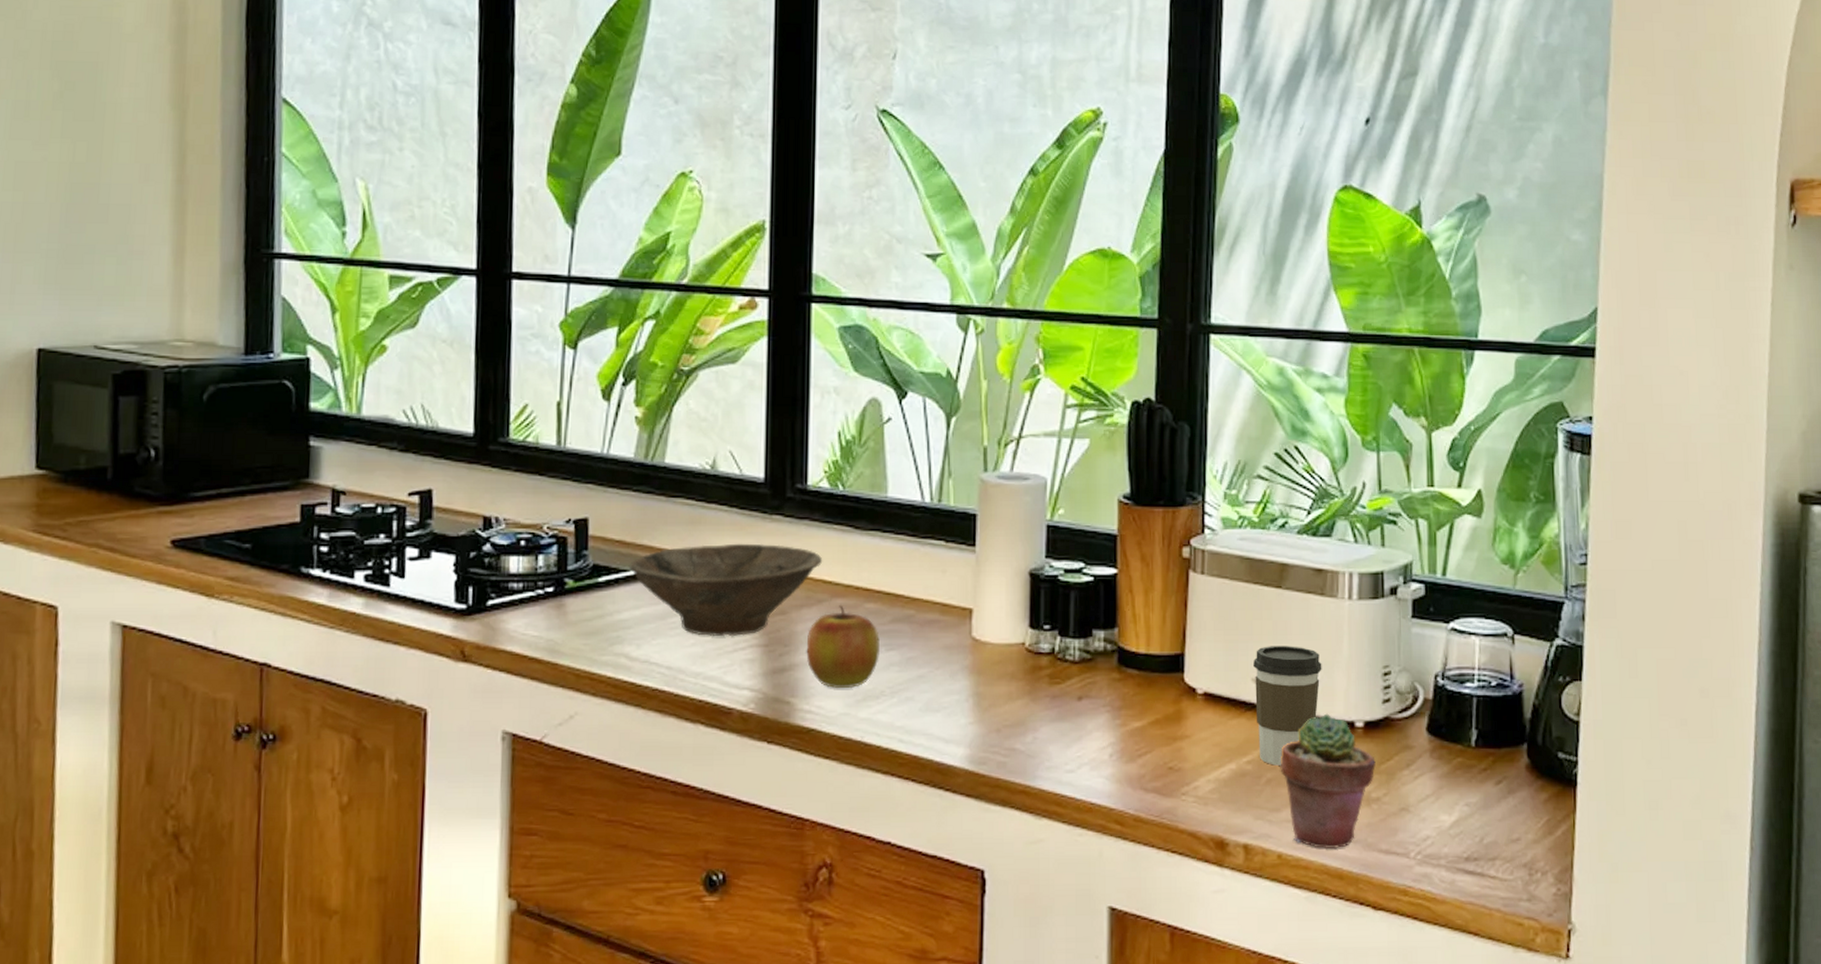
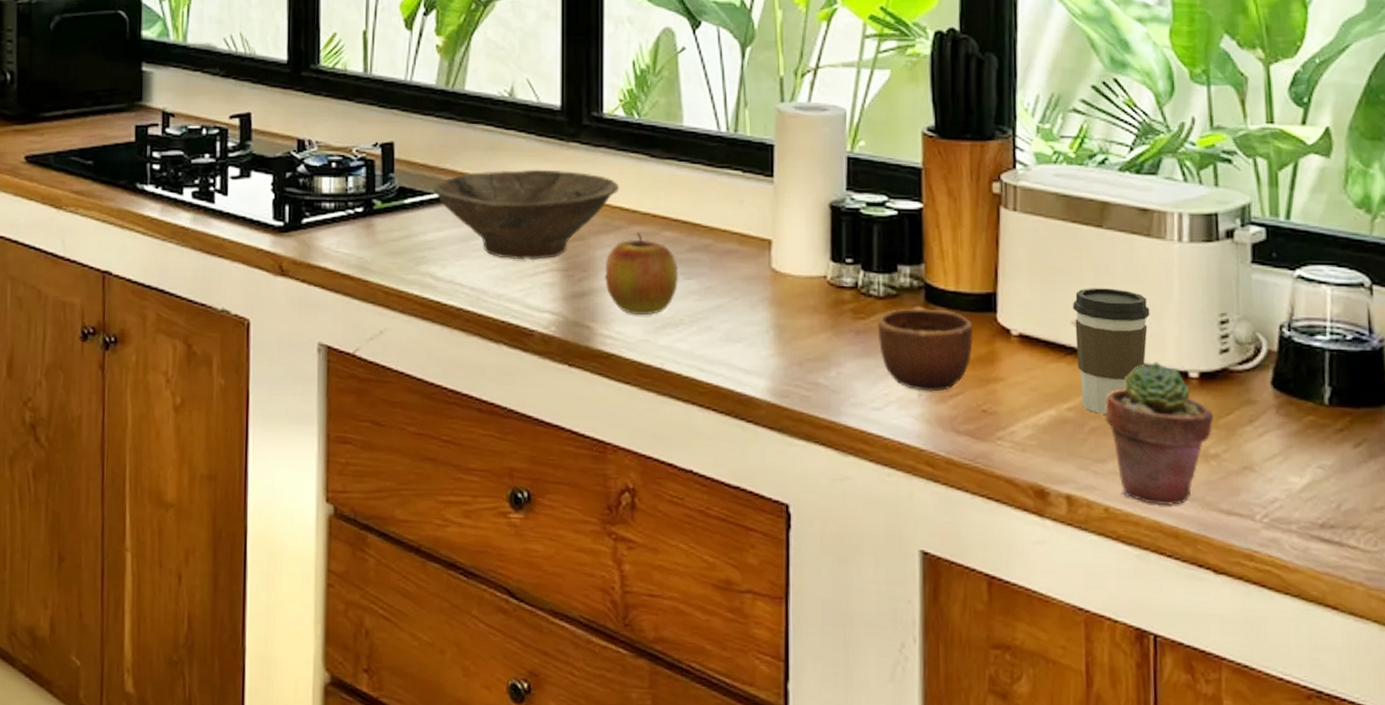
mug: none [1072,669,1162,752] -> present [877,305,974,392]

